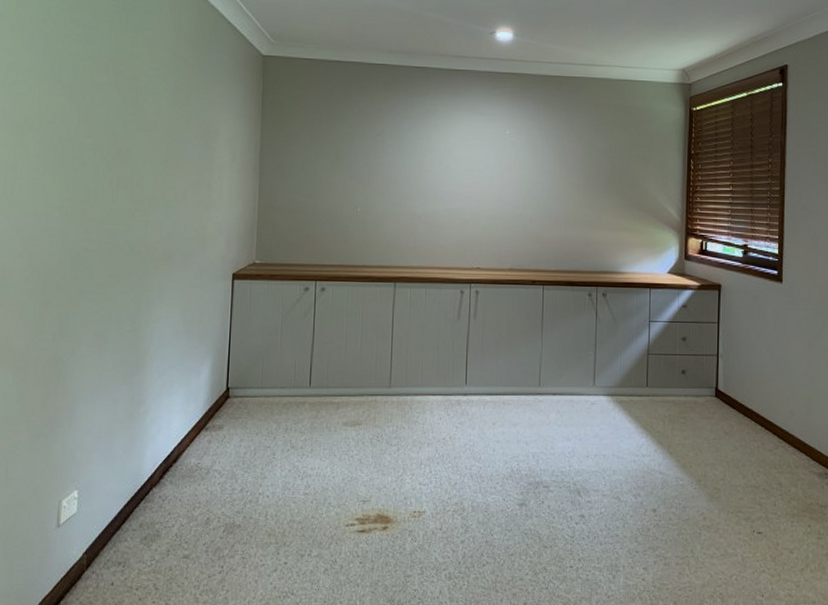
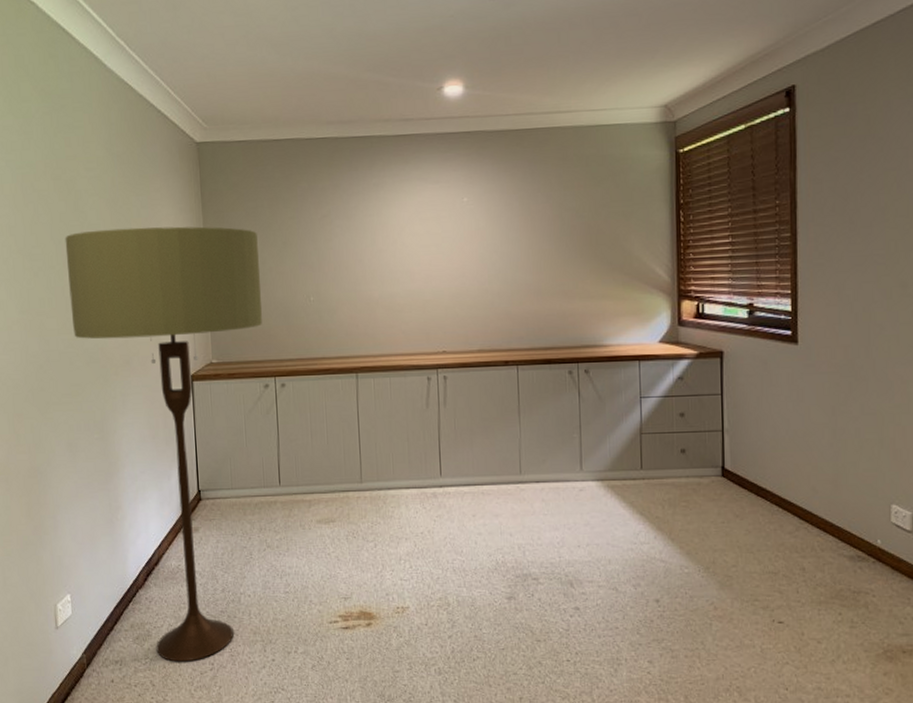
floor lamp: none [116,126,312,564] -> present [65,226,263,662]

